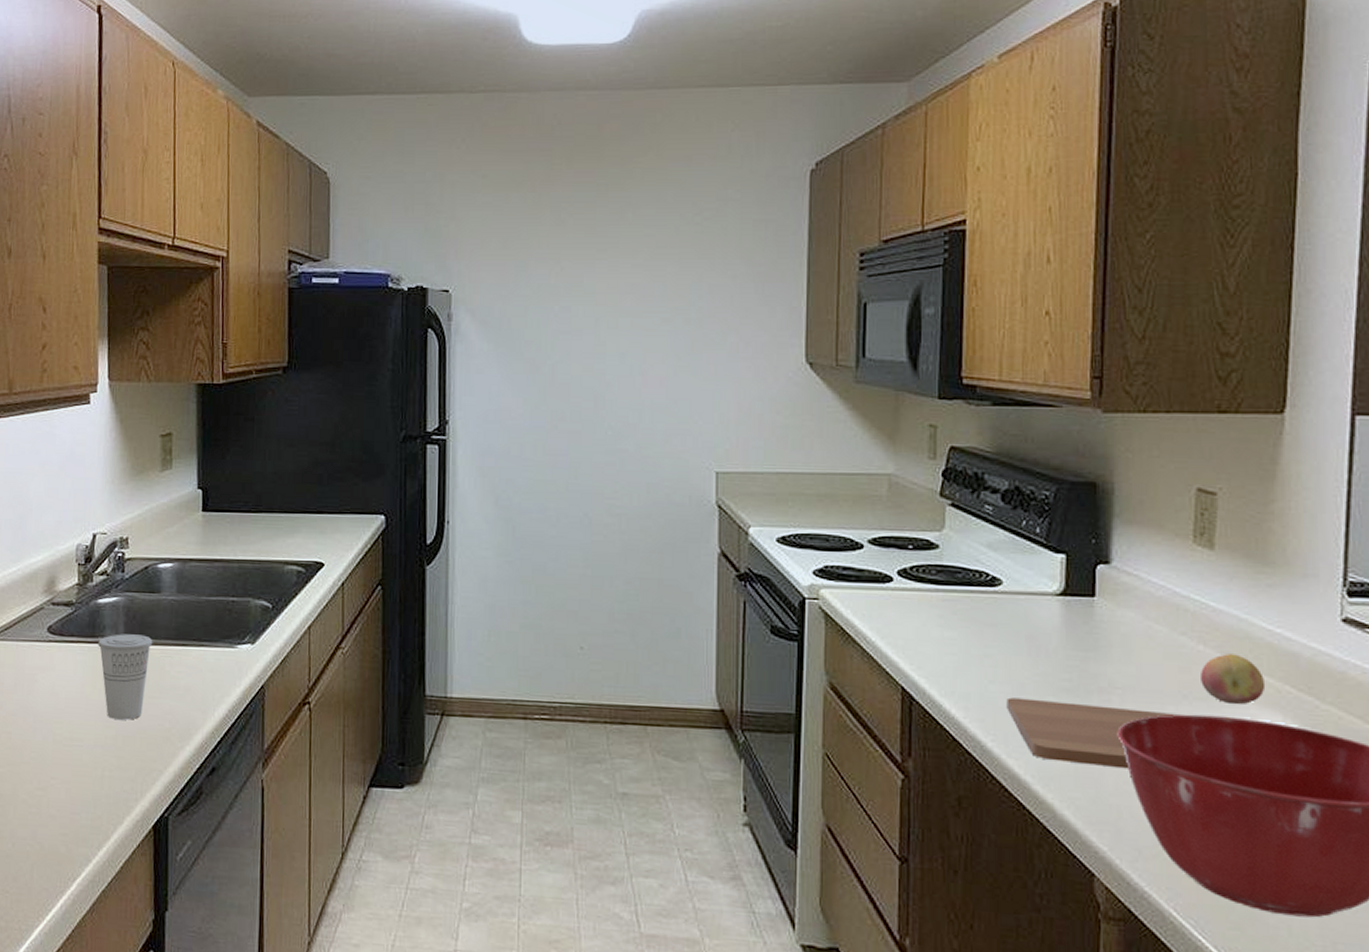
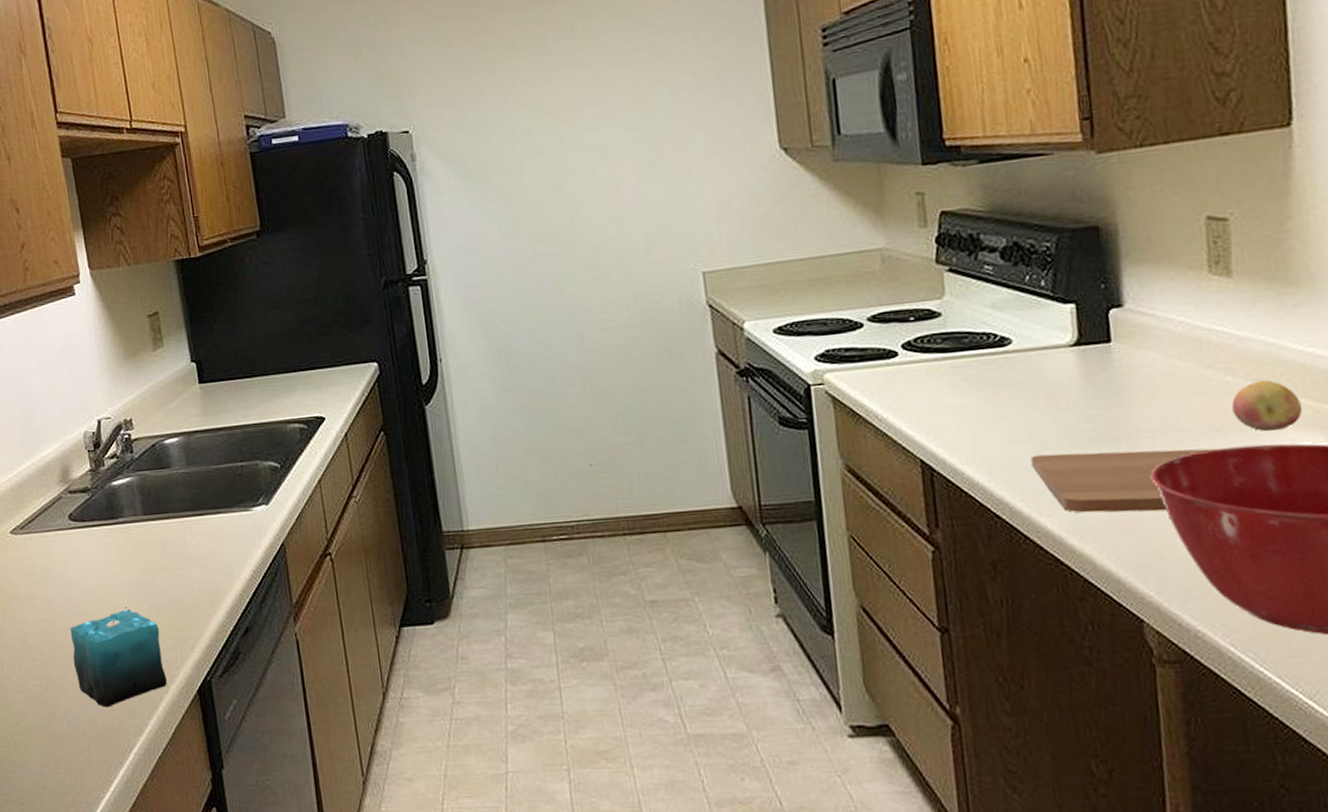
candle: none [29,716,124,832] -> present [70,597,167,708]
cup: present [98,634,153,720] -> none [118,510,171,594]

